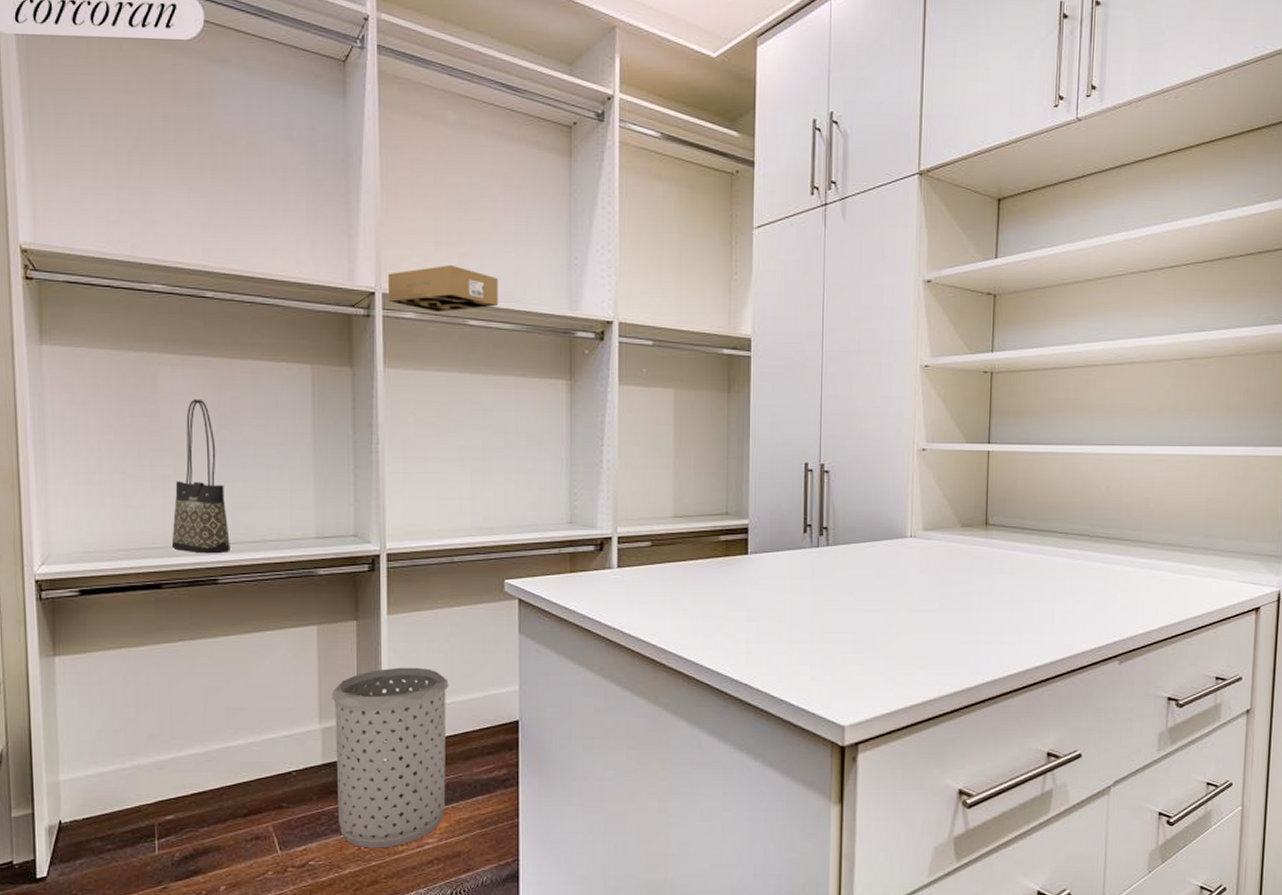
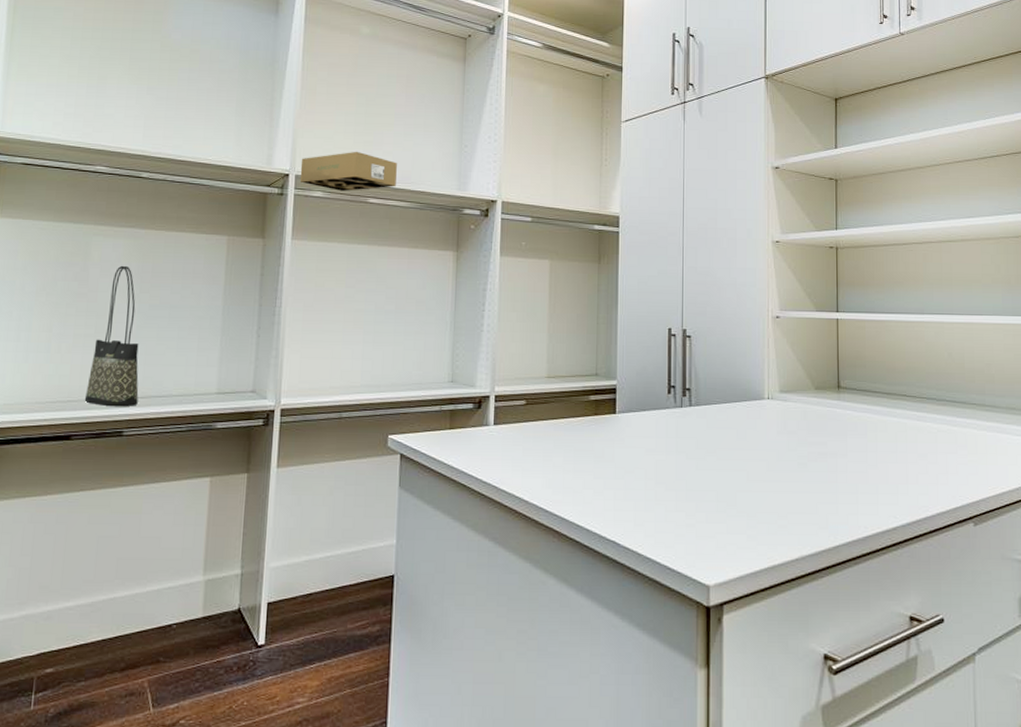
laundry basket: present [332,667,449,848] -> none [212,519,330,707]

